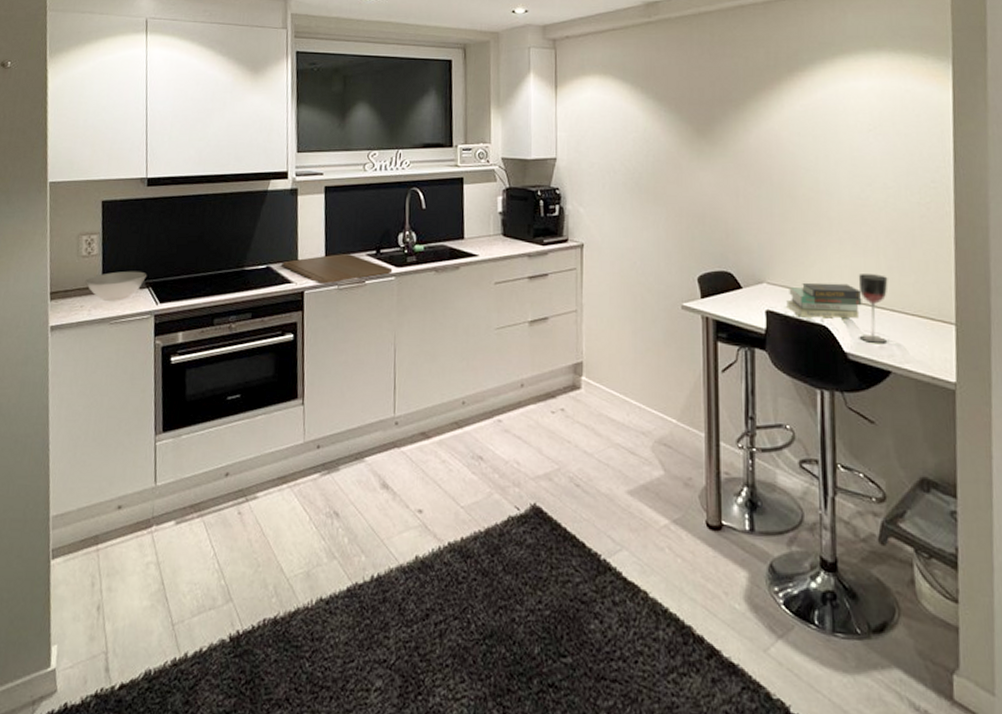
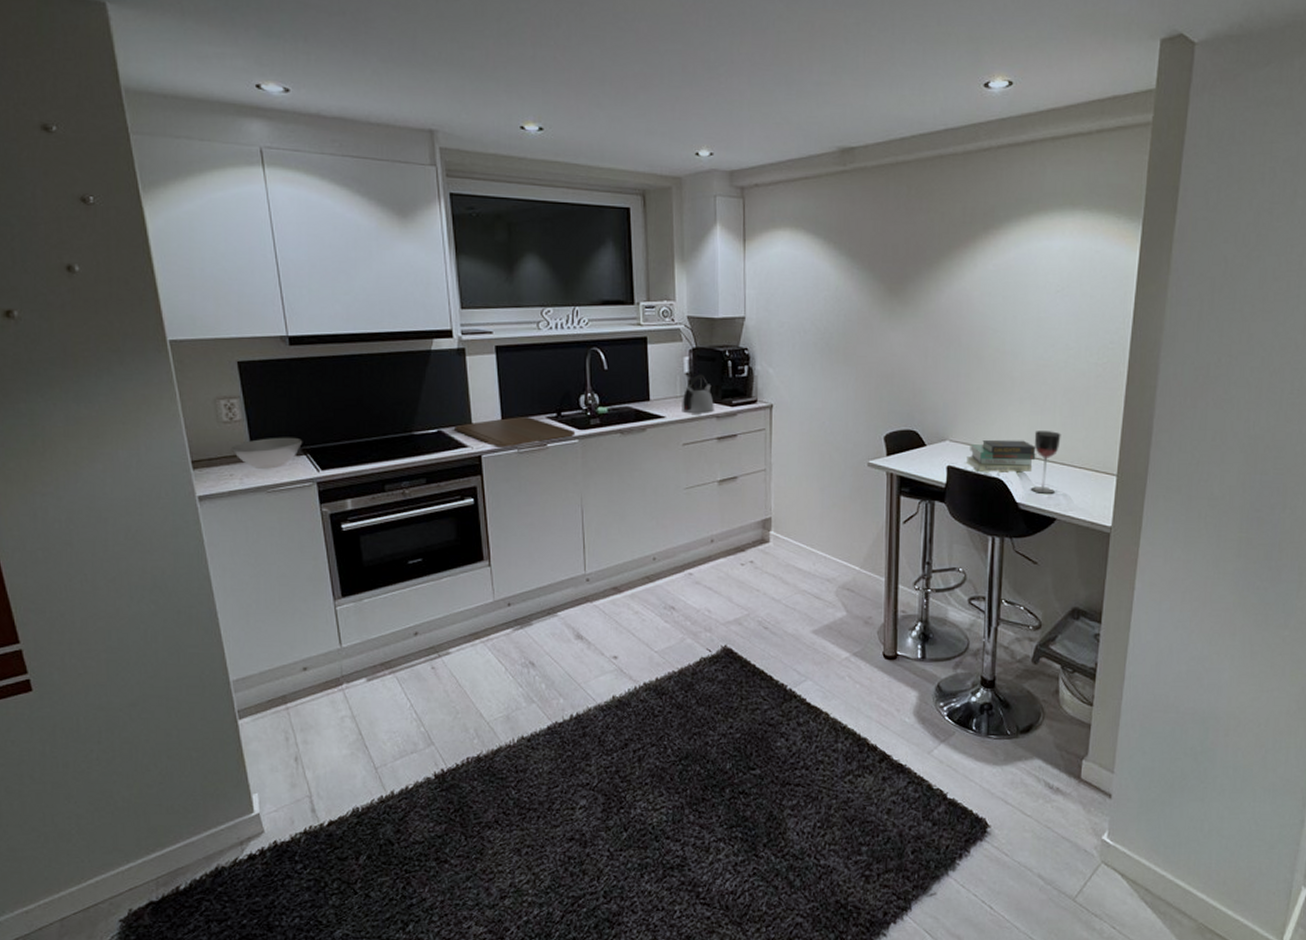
kettle: none [493,213,526,254] -> present [680,374,714,416]

